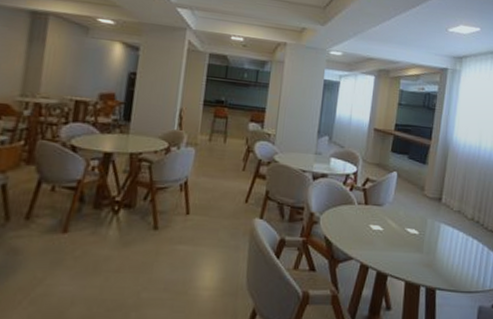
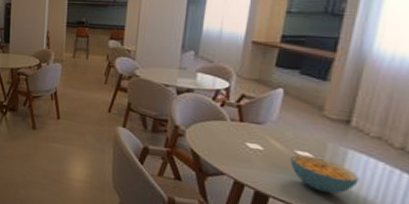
cereal bowl: none [403,231,448,265] -> present [290,154,359,194]

